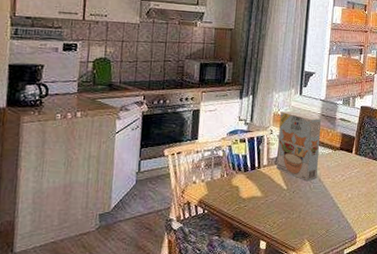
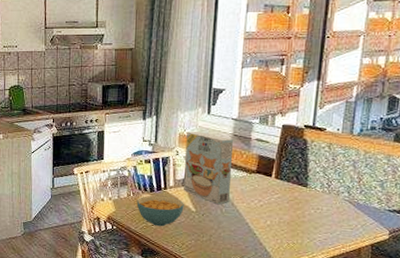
cereal bowl: none [230,175,276,207] -> present [136,195,184,227]

